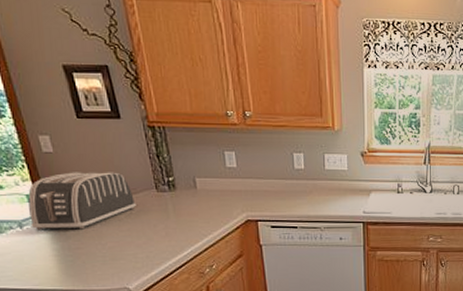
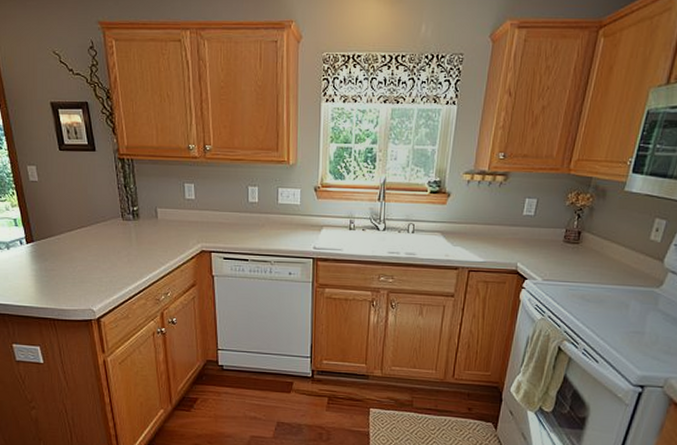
toaster: present [28,172,136,230] -> none [16,199,104,253]

